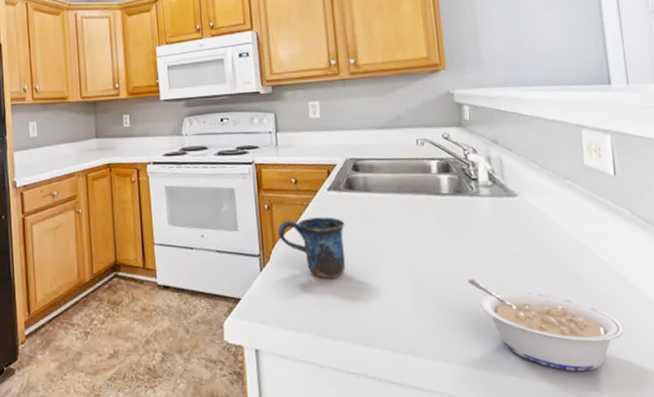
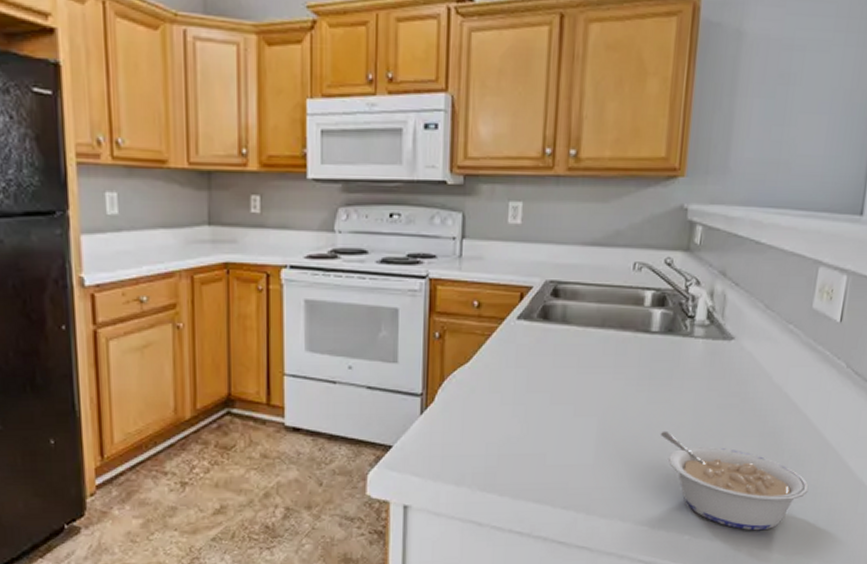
mug: present [277,217,346,279] -> none [448,351,532,425]

